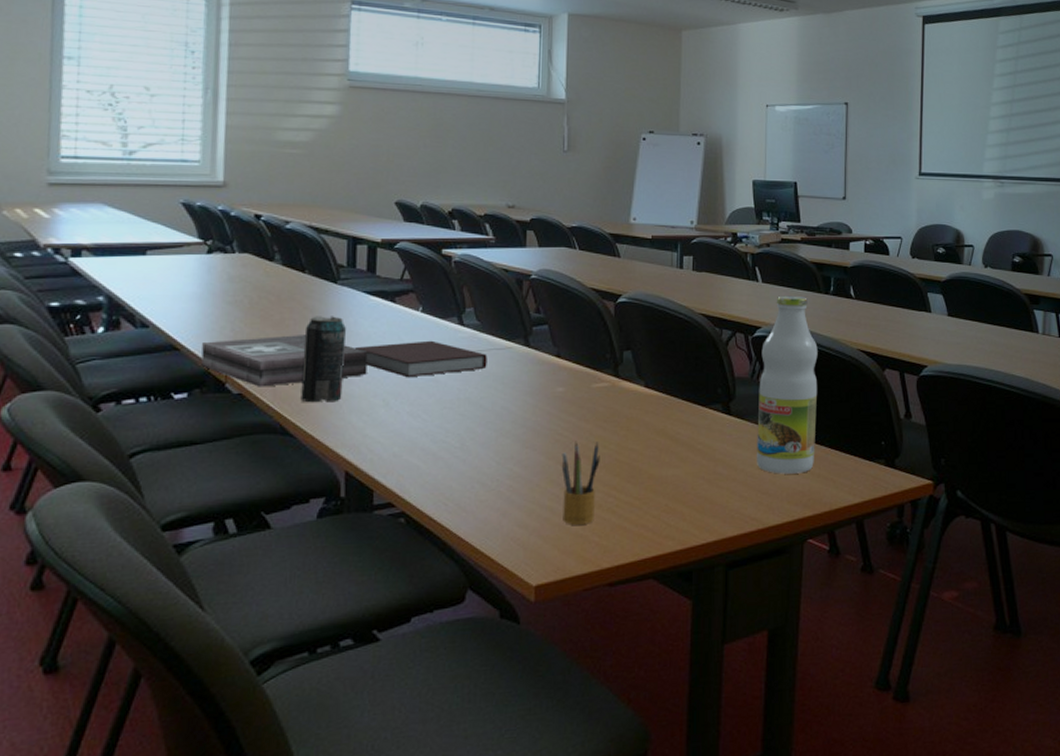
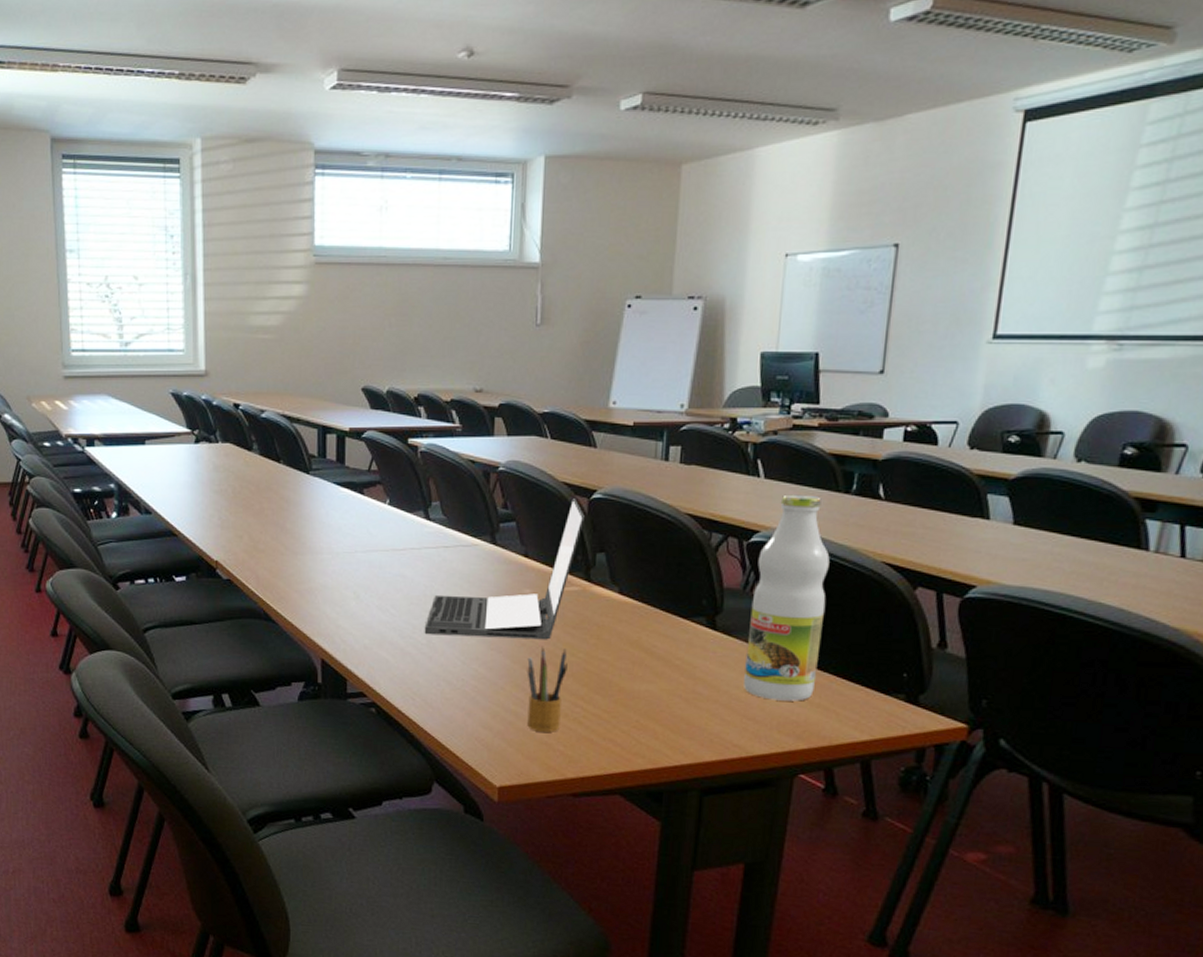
first aid kit: present [201,335,368,387] -> none [195,525,339,574]
beverage can: present [301,316,346,403] -> none [280,506,318,592]
notebook: present [356,340,487,378] -> none [328,534,453,572]
laptop: none [458,303,612,438] -> present [424,498,585,640]

